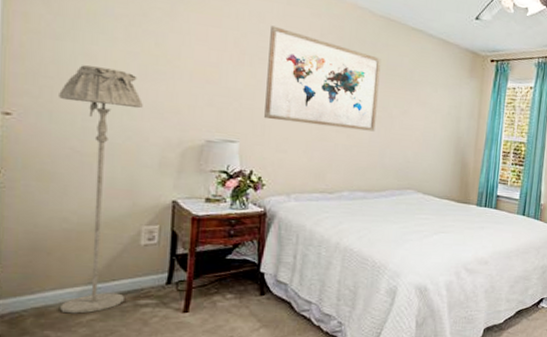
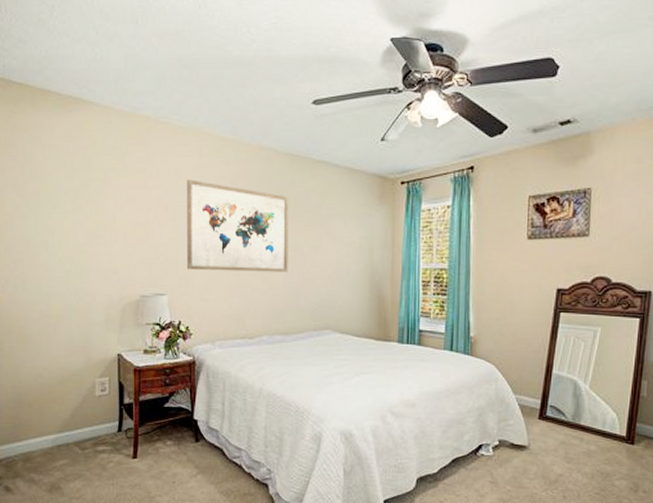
floor lamp: present [59,65,143,314] -> none [28,238,89,459]

